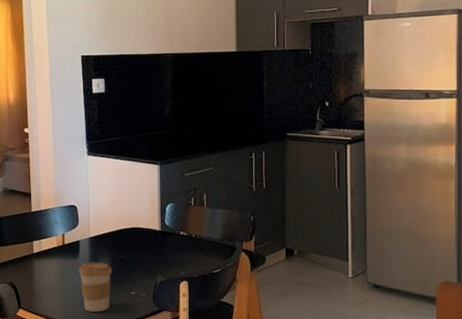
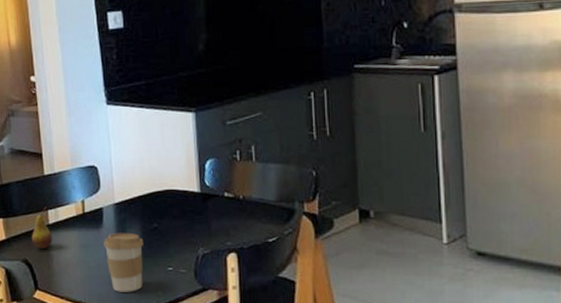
fruit: none [18,237,35,274] -> present [32,206,52,249]

